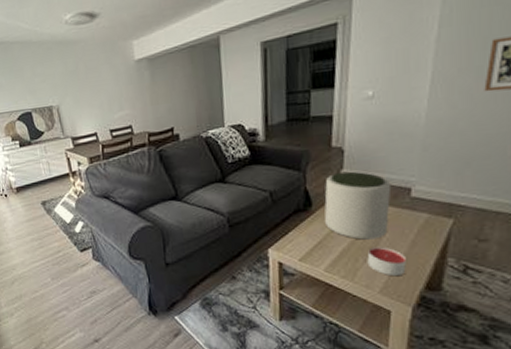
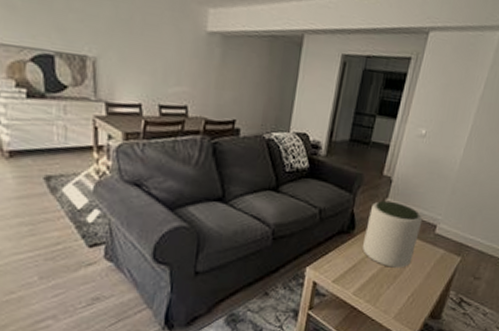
candle: present [367,247,406,277] -> none [389,275,420,304]

